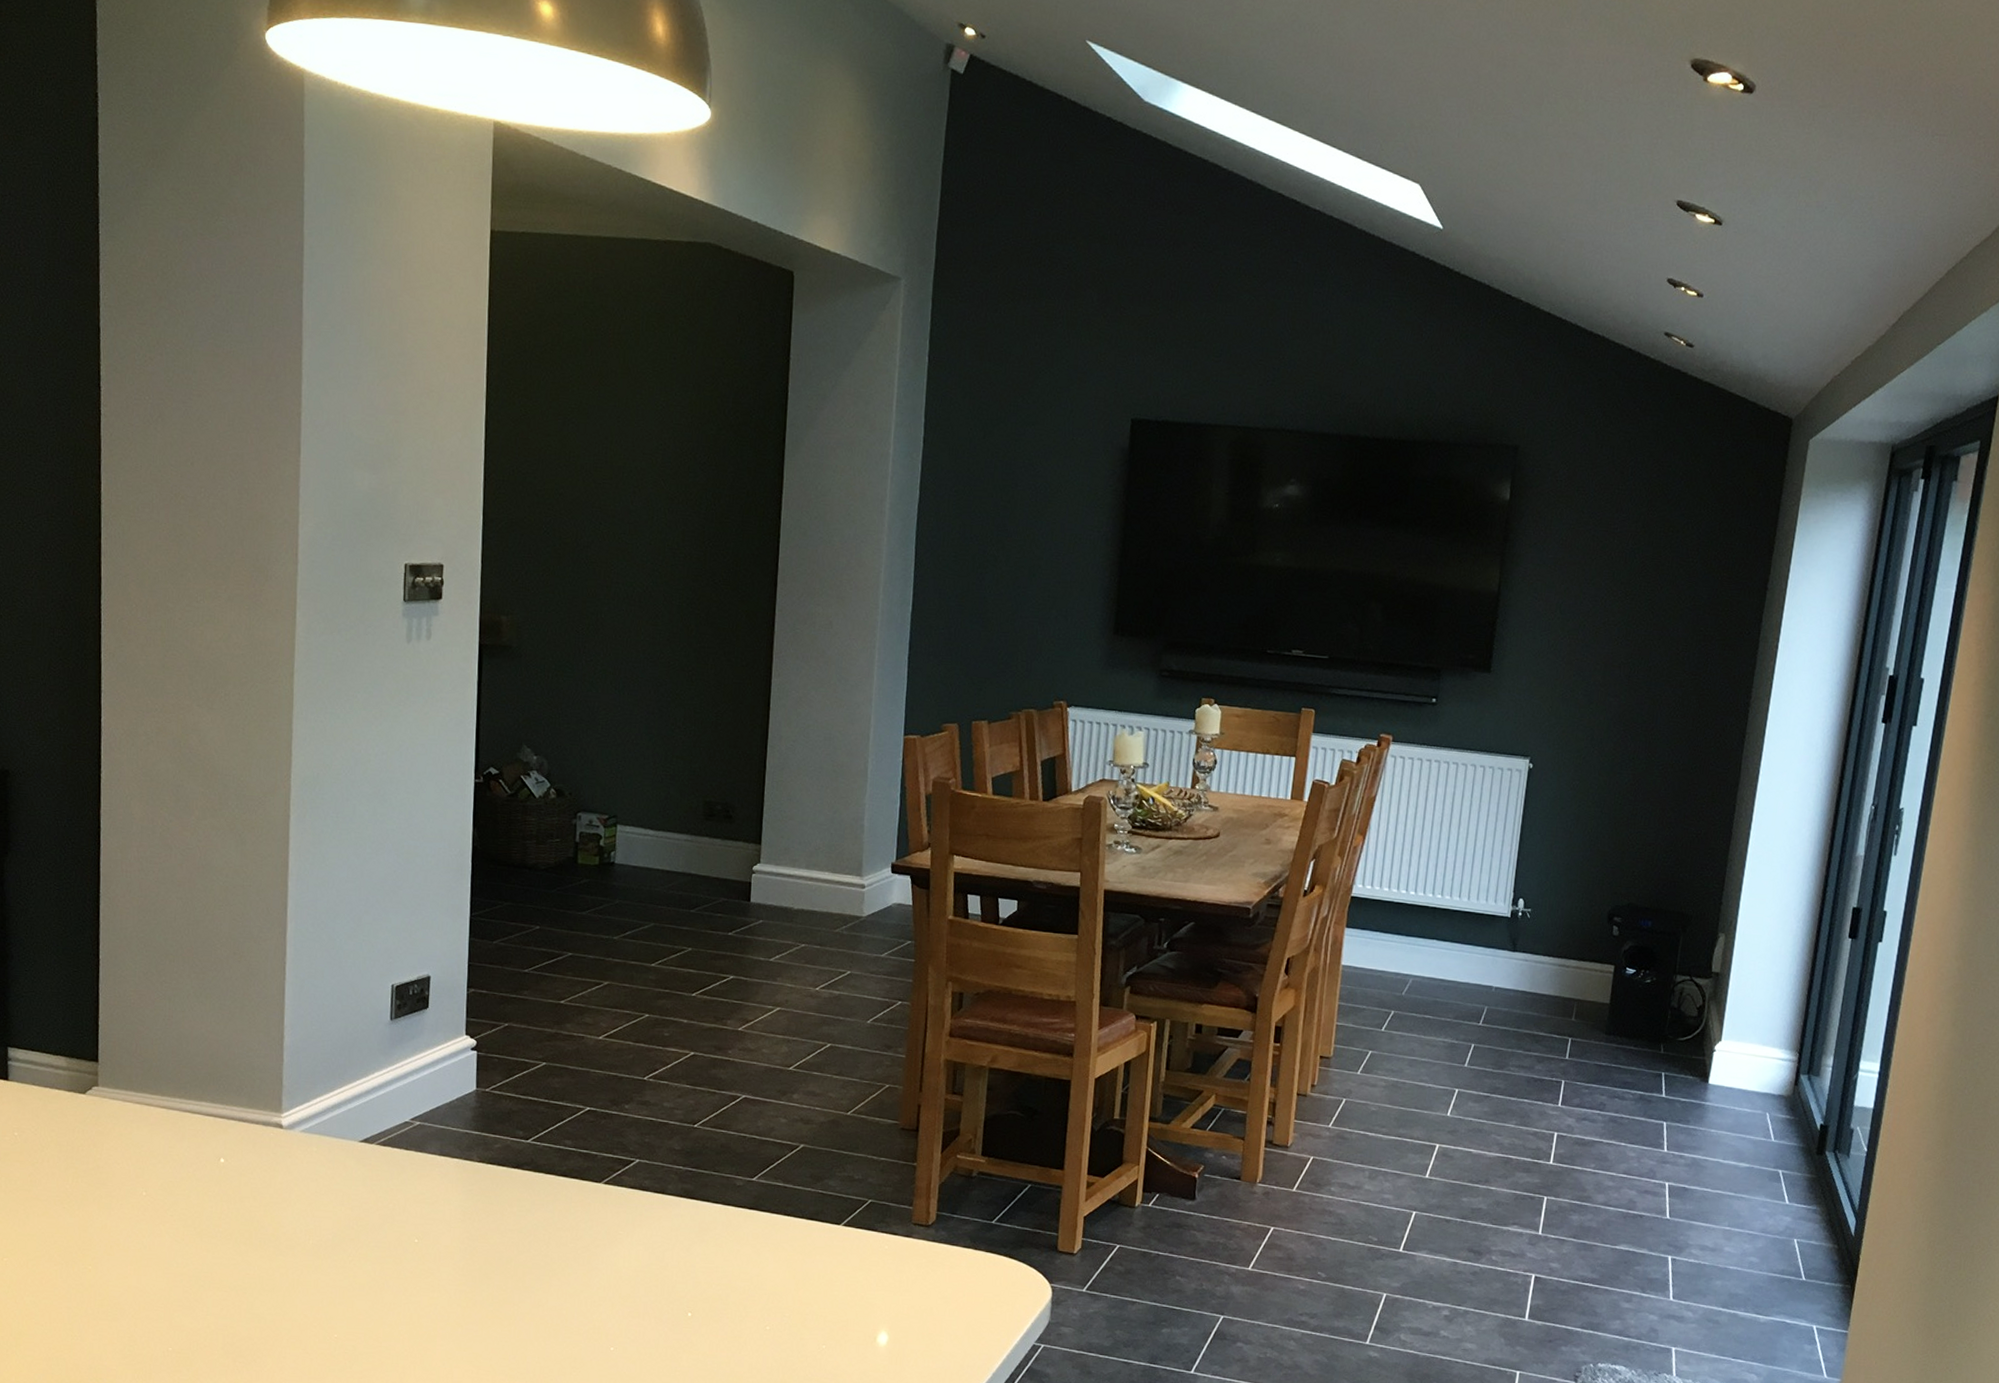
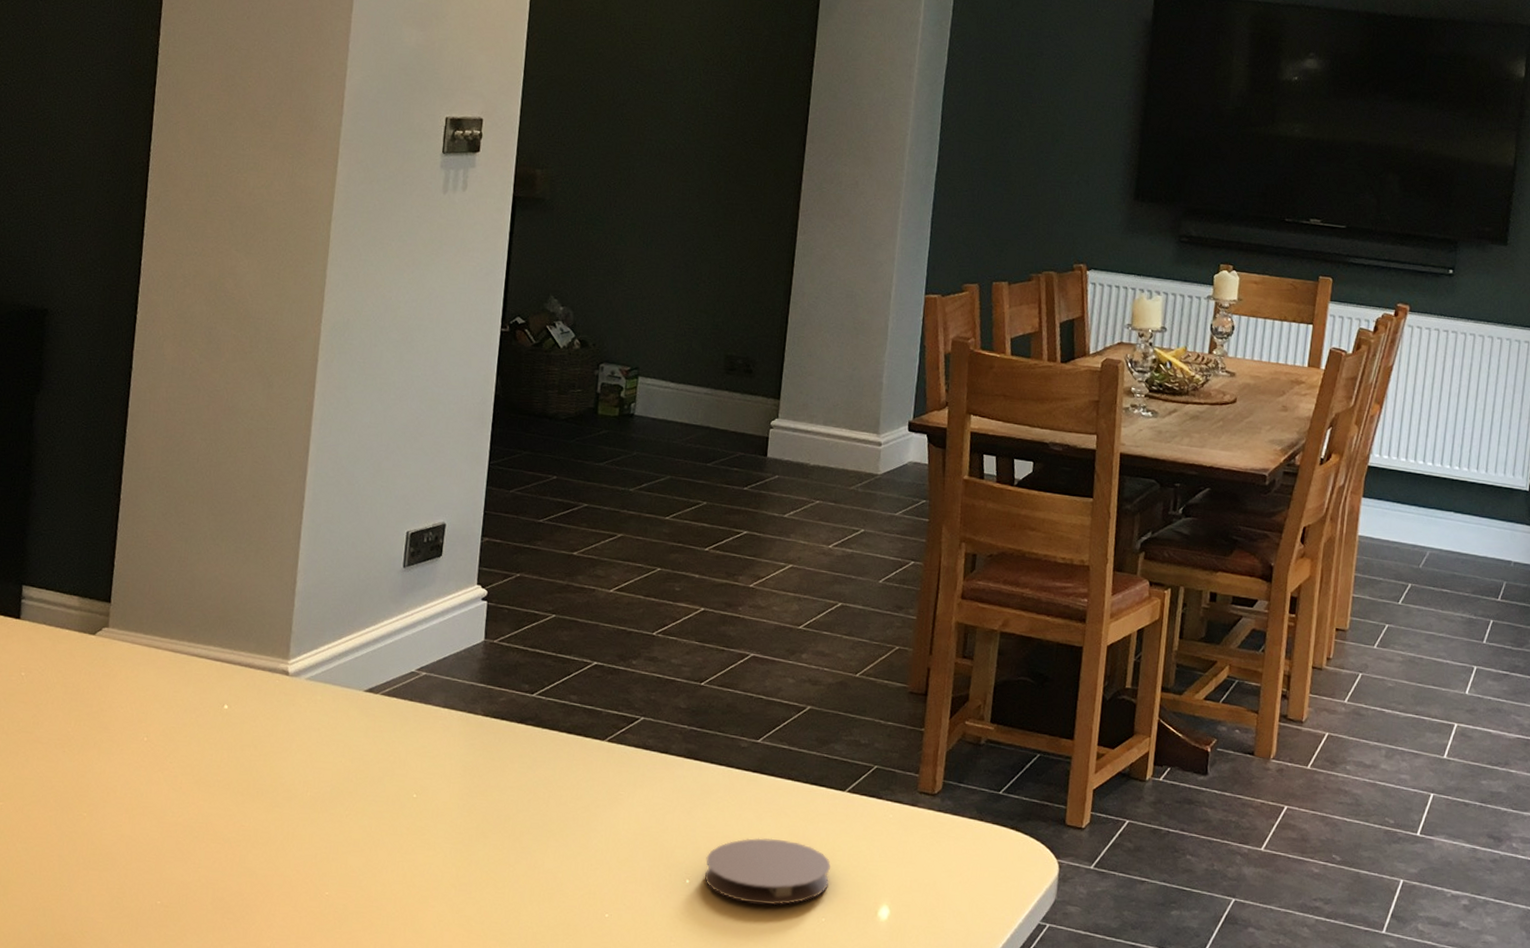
coaster: none [706,1271,829,1334] -> present [704,838,831,905]

